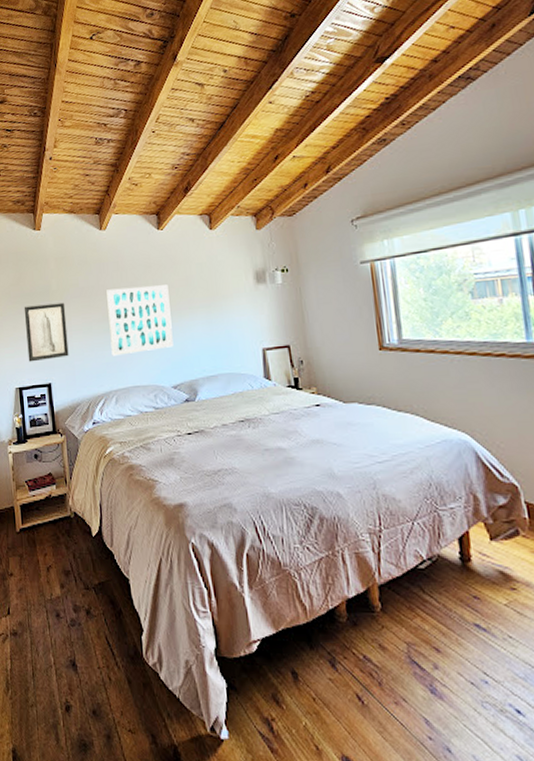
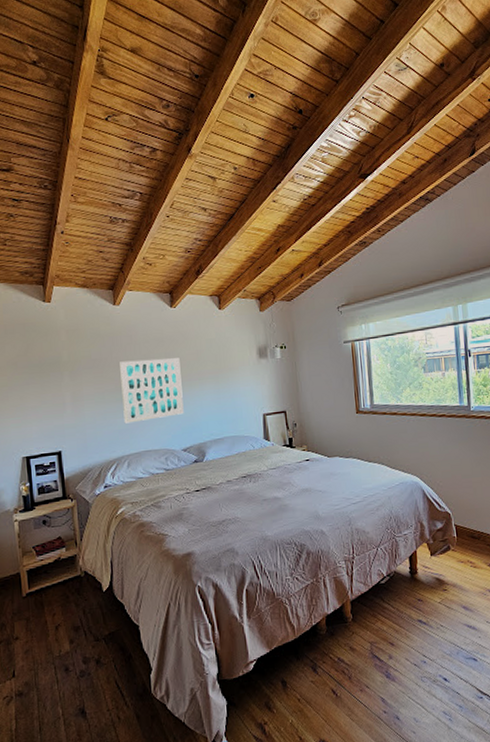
wall art: present [24,302,69,362] -> none [32,373,81,432]

